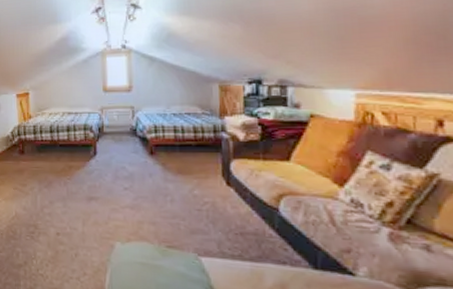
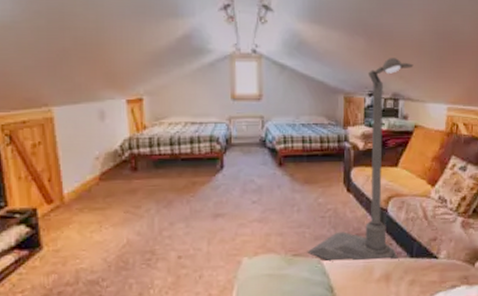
street lamp: none [182,42,305,271] -> present [307,58,414,263]

